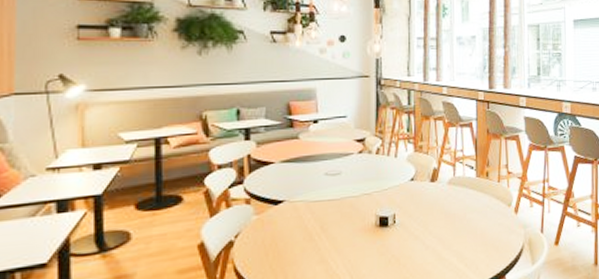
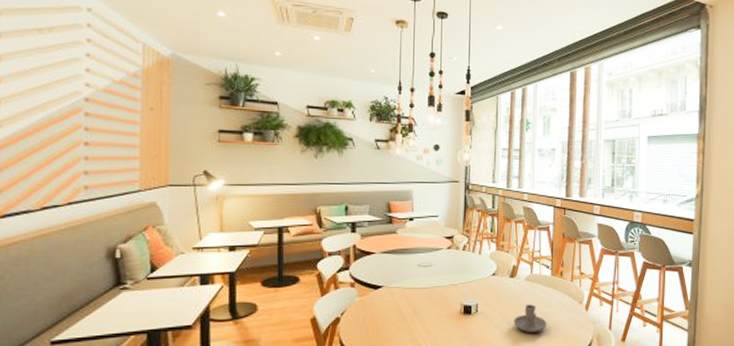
candle holder: none [437,210,473,243] -> present [514,304,547,333]

